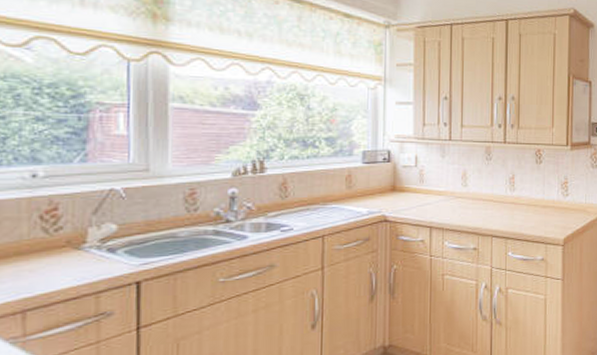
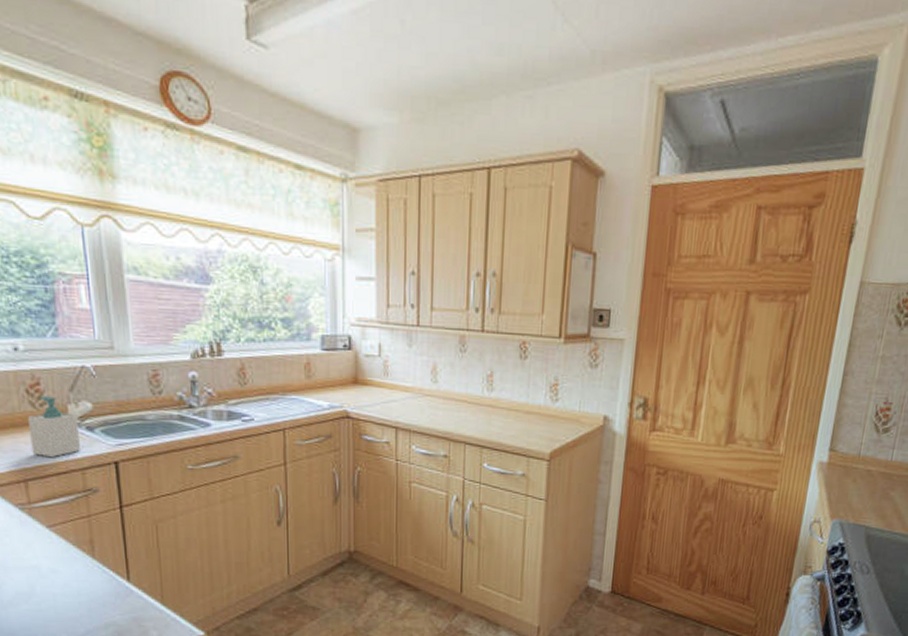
soap bottle: none [37,221,98,284] -> present [28,396,80,458]

